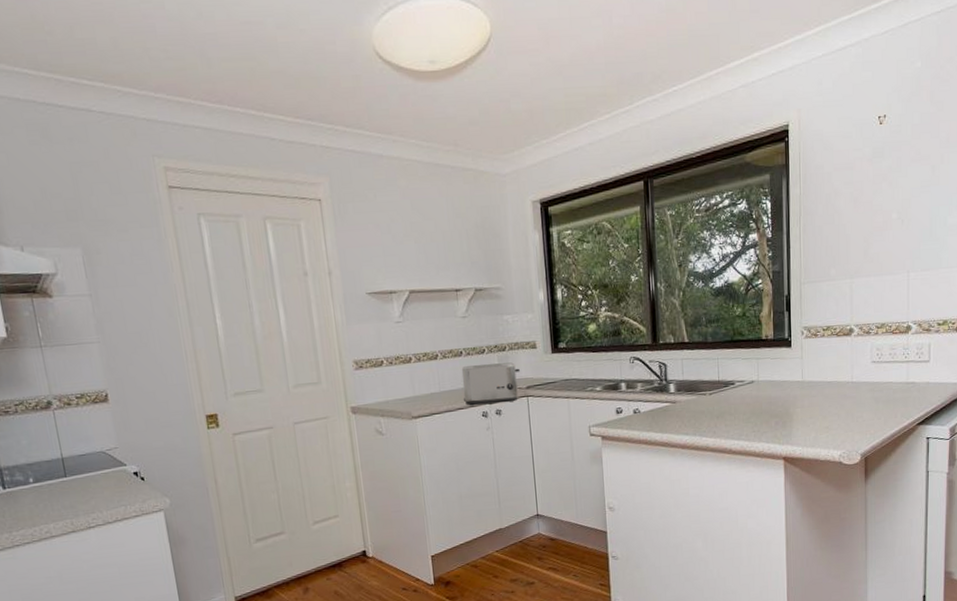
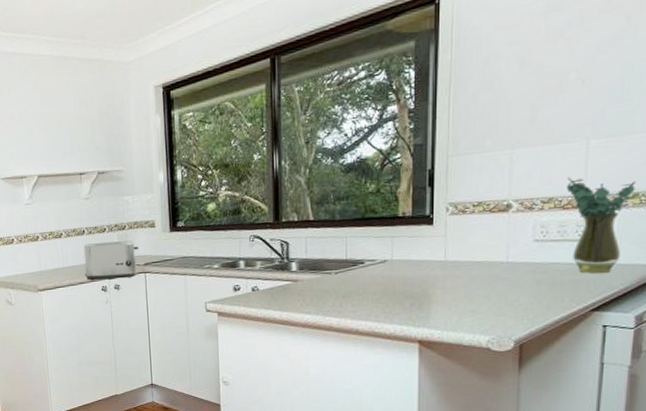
vase: none [895,305,944,392] -> present [567,177,636,274]

